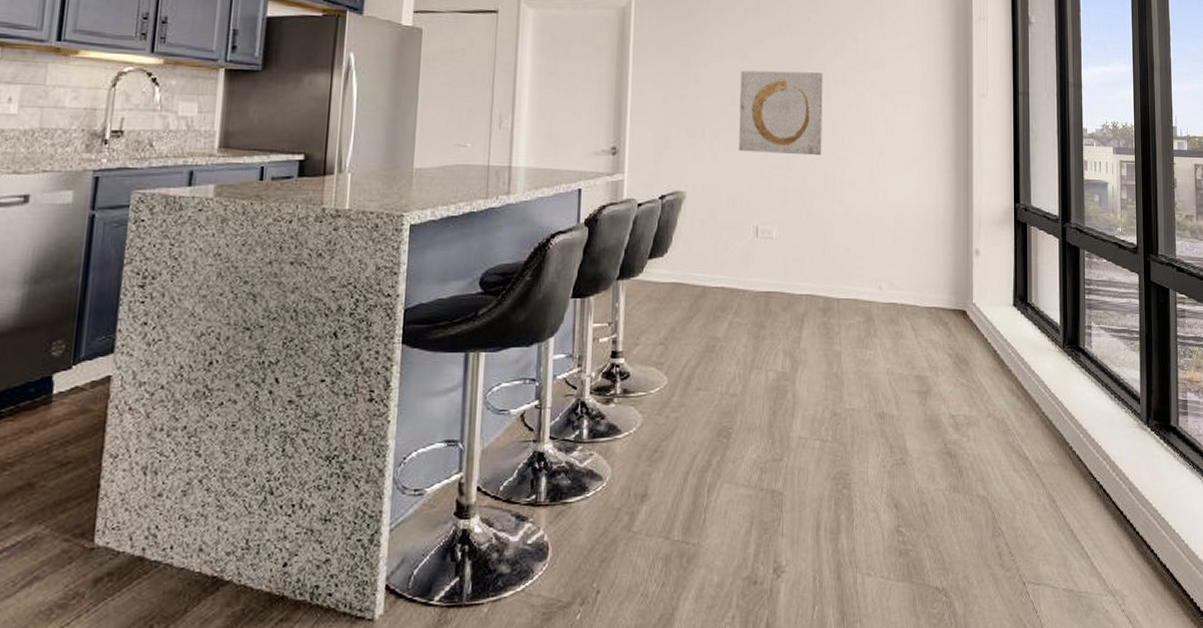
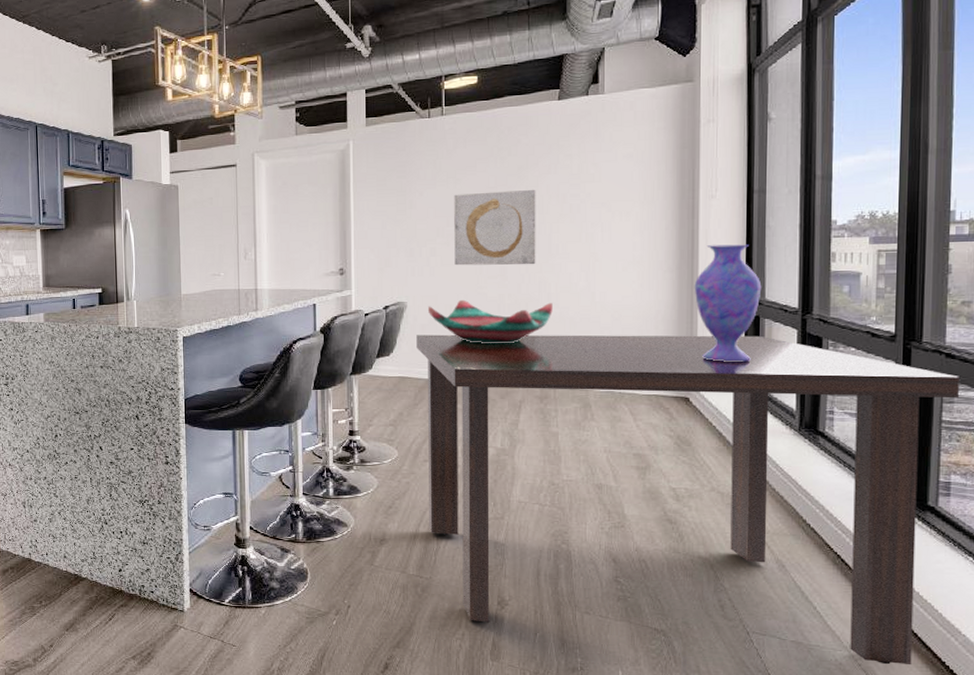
dining table: none [694,232,1189,608] -> present [416,334,959,666]
decorative bowl: none [708,191,838,246] -> present [427,299,553,344]
vase: none [969,146,1028,273] -> present [694,244,762,363]

